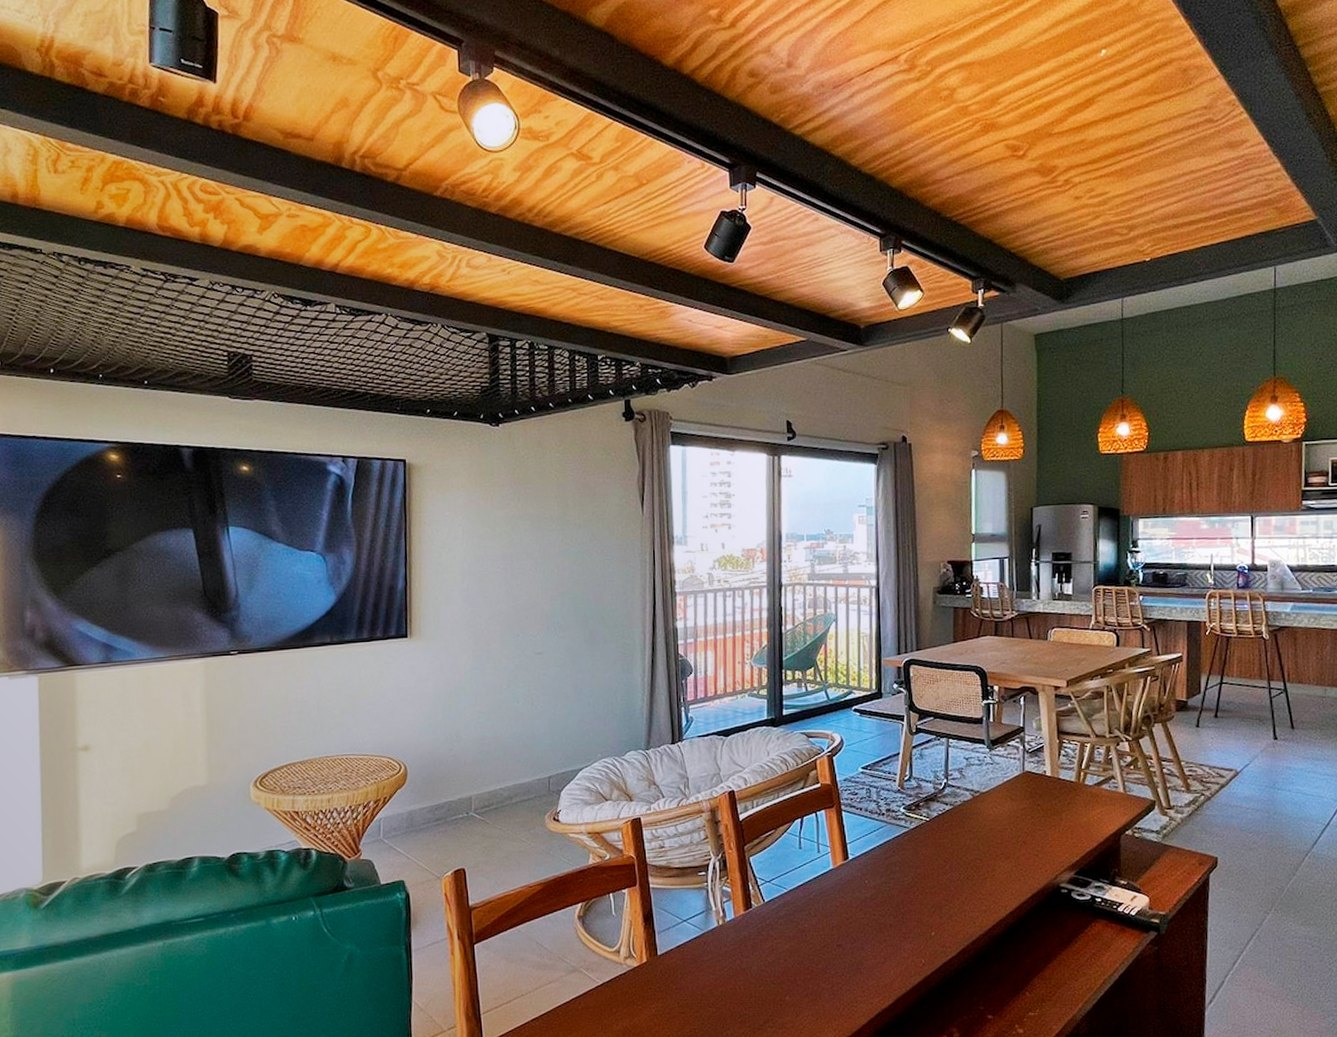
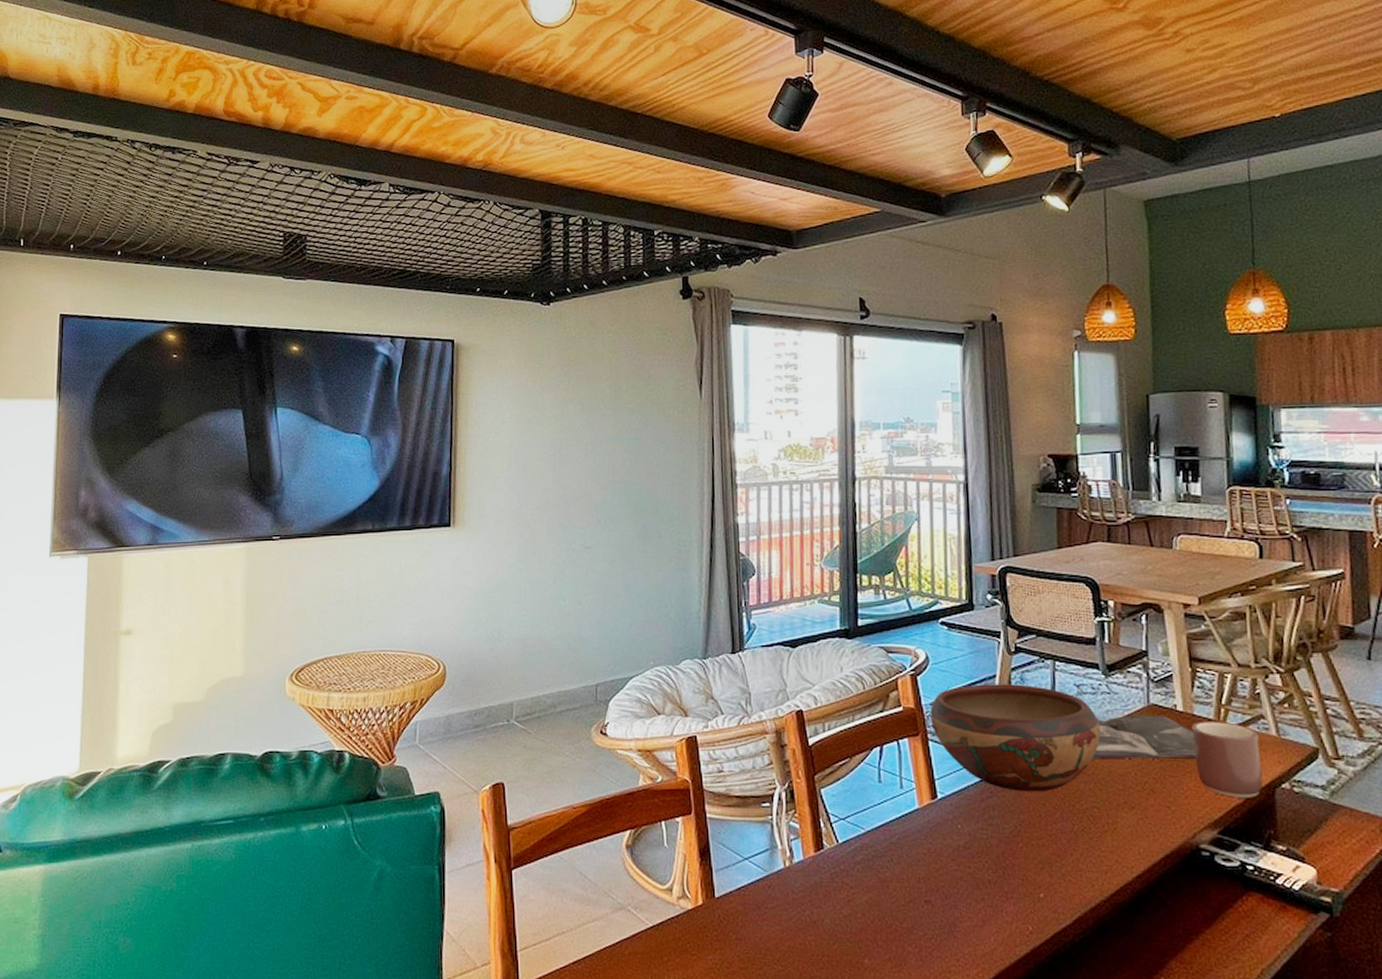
decorative bowl: none [844,759,984,850] -> present [930,684,1100,792]
magazine: none [977,780,1060,820] -> present [1092,715,1197,759]
mug: none [1057,782,1112,845] -> present [1191,721,1263,798]

